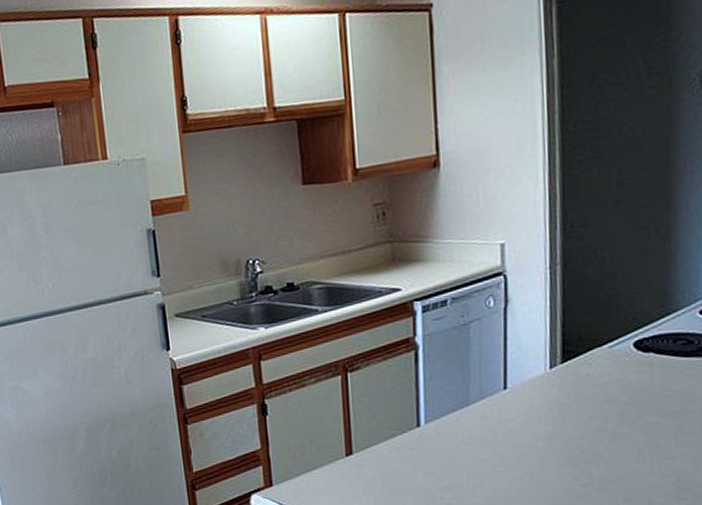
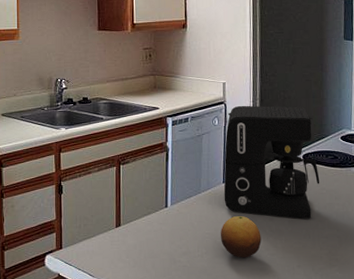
fruit: none [502,434,566,492] -> present [221,216,262,258]
coffee maker: none [505,269,663,435] -> present [223,105,320,220]

